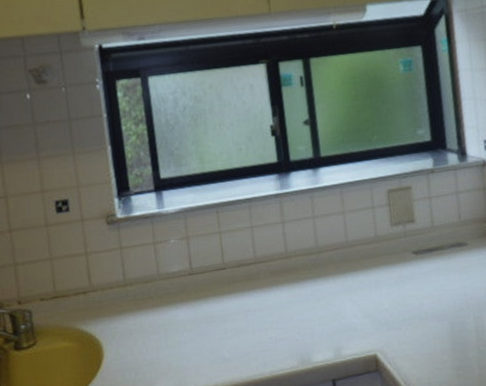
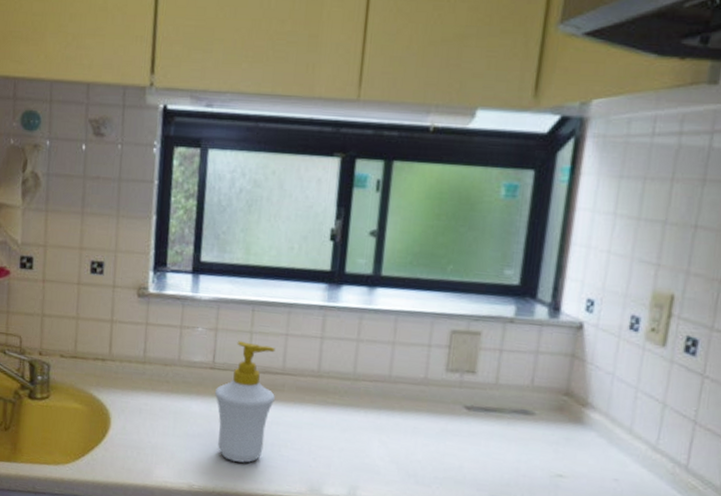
soap bottle: none [197,241,253,356] -> present [214,341,276,463]

